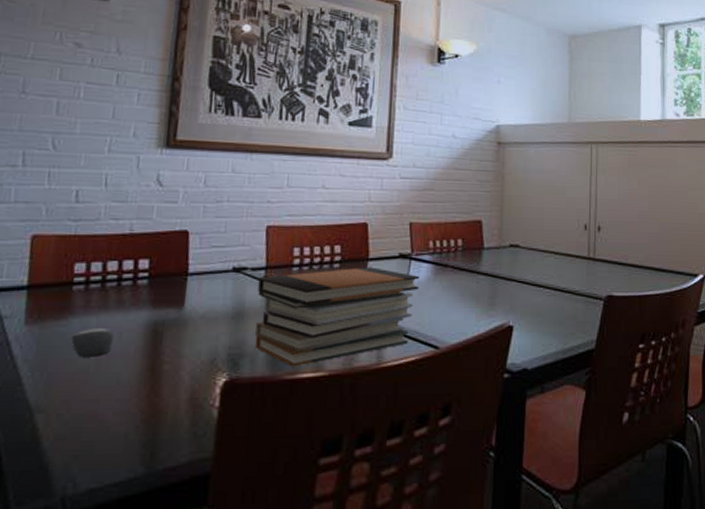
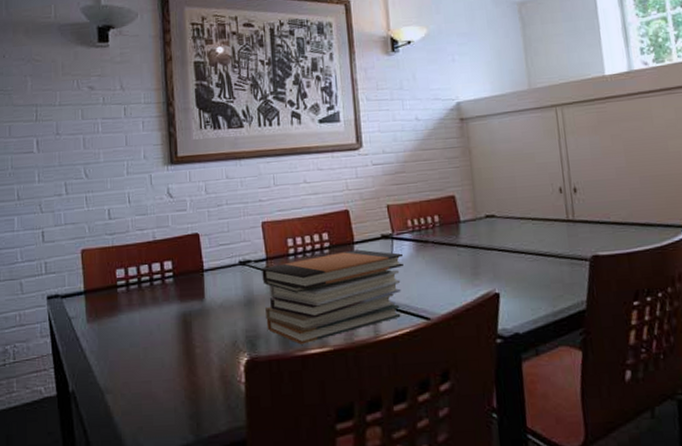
computer mouse: present [71,327,114,357] -> none [122,321,154,347]

